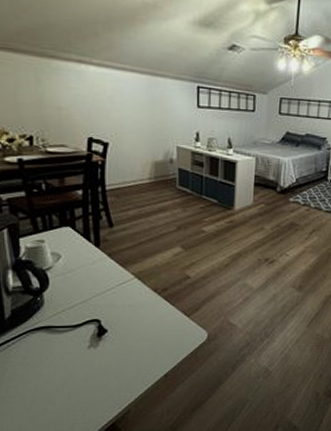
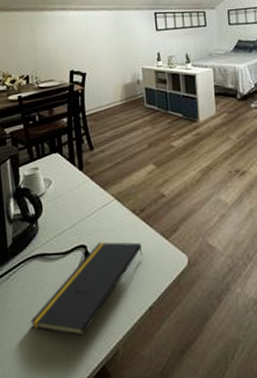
notepad: none [32,317,162,400] -> present [30,242,143,337]

